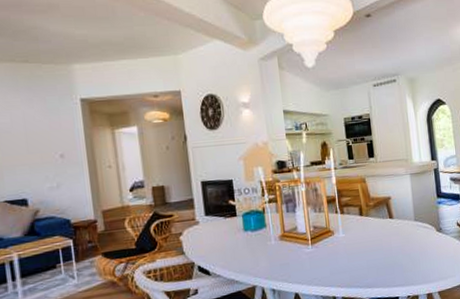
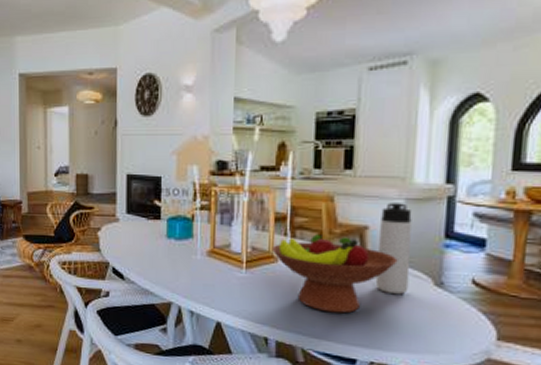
fruit bowl: none [328,207,413,266] -> present [272,234,398,314]
thermos bottle: none [397,177,422,243] -> present [375,203,412,294]

